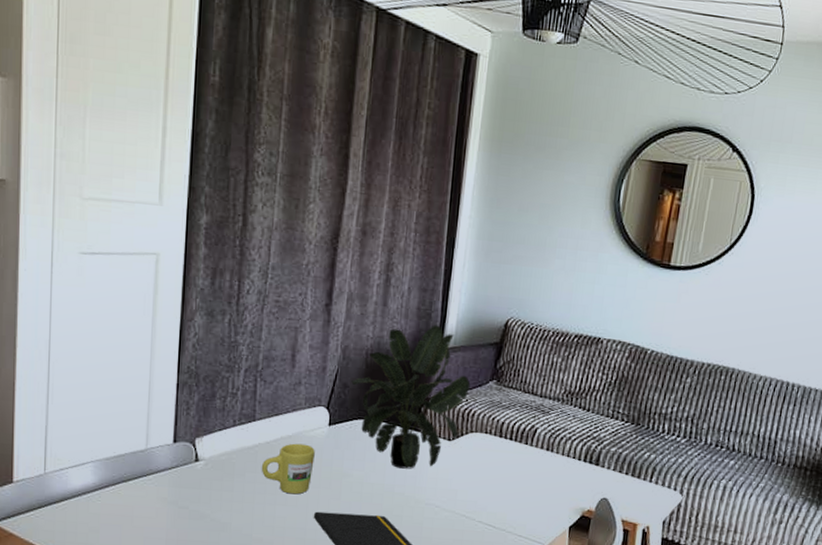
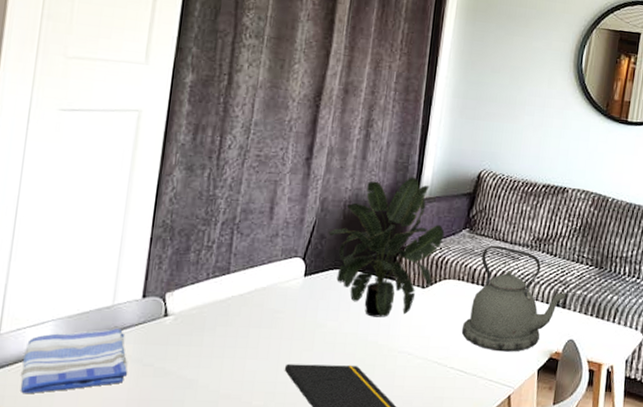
dish towel: none [68,471,164,530] -> present [21,329,127,393]
mug: present [261,443,315,495] -> none [232,295,289,347]
kettle: none [490,398,601,508] -> present [462,245,568,352]

